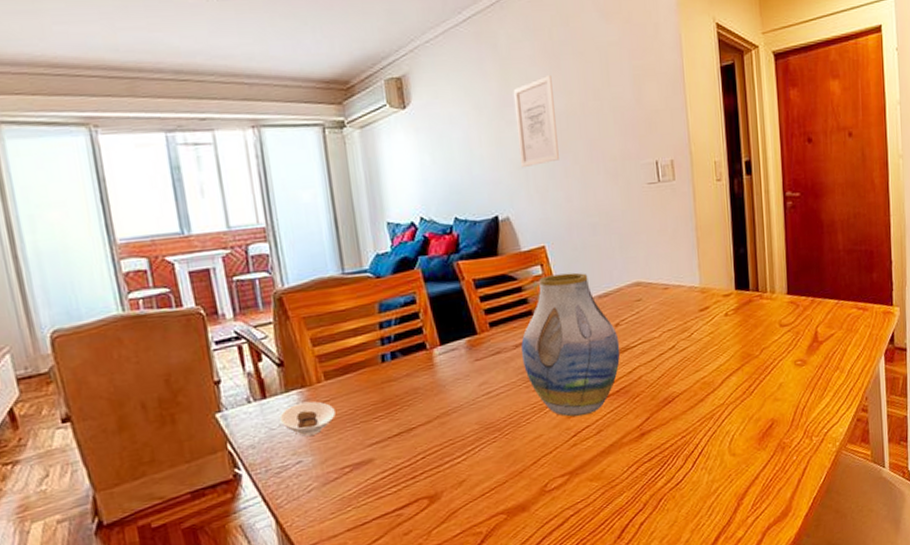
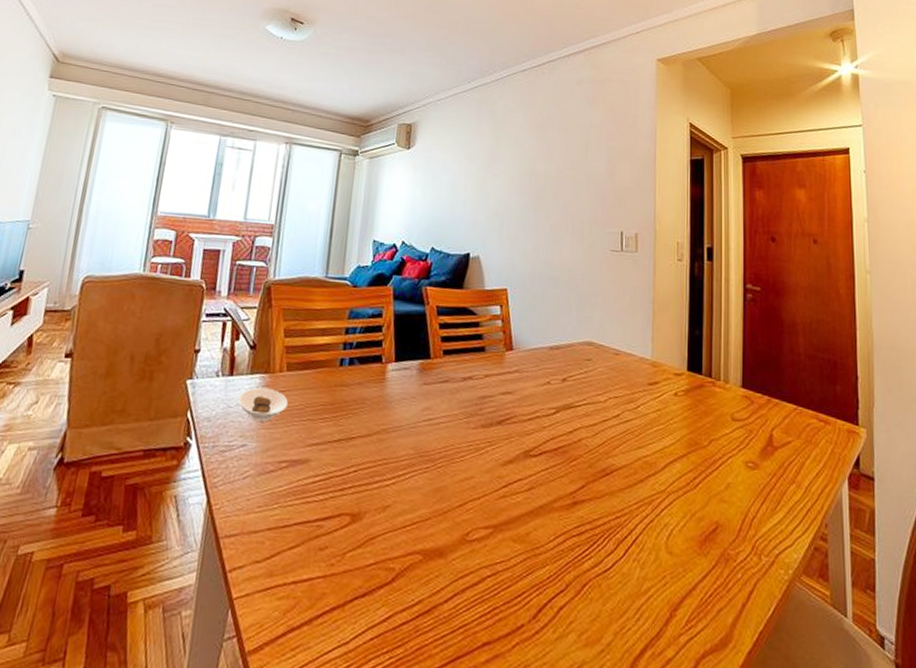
wall art: present [513,74,560,168] -> none [497,141,537,216]
vase: present [521,272,620,417] -> none [467,317,564,467]

